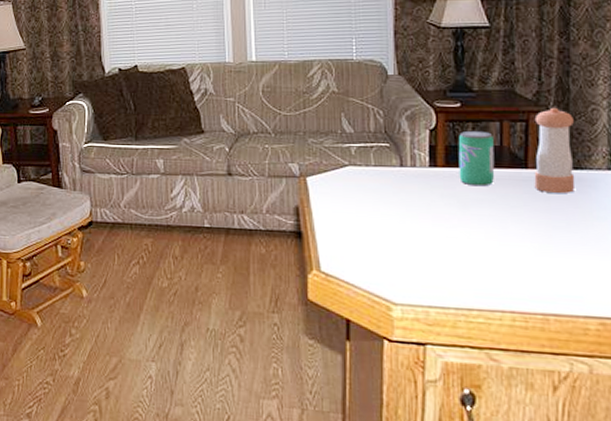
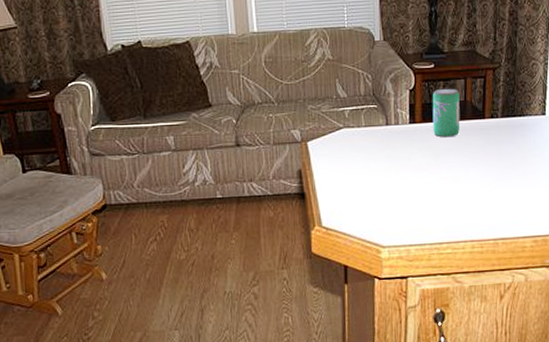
pepper shaker: present [534,107,575,194] -> none [489,64,519,139]

